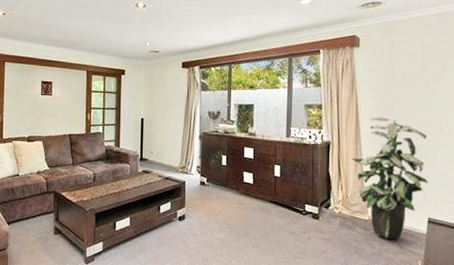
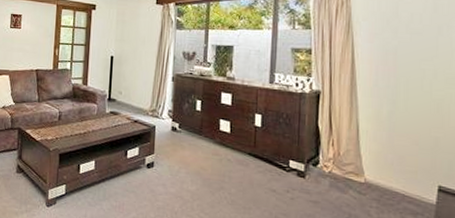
indoor plant: present [351,117,428,240] -> none [345,65,439,209]

